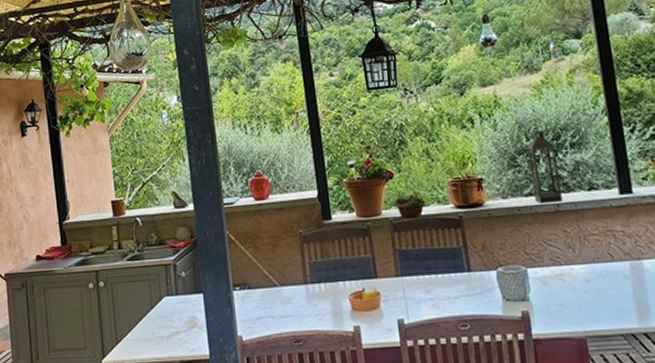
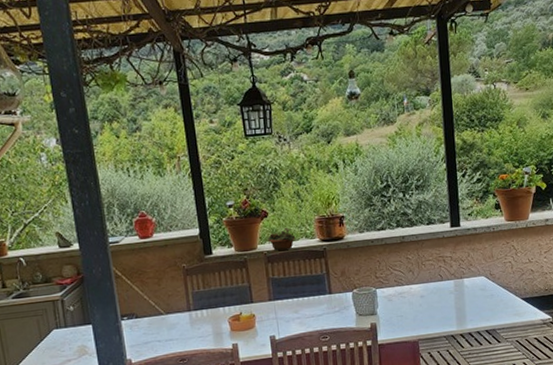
lantern: present [527,118,563,205] -> none [381,164,407,237]

